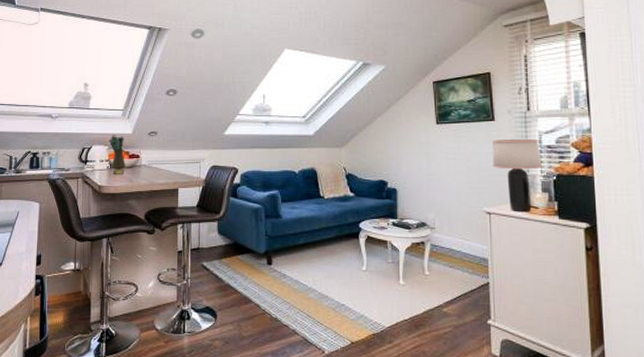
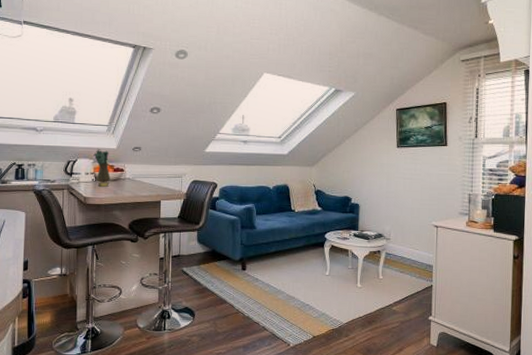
table lamp: present [492,138,543,213] -> none [442,162,485,226]

